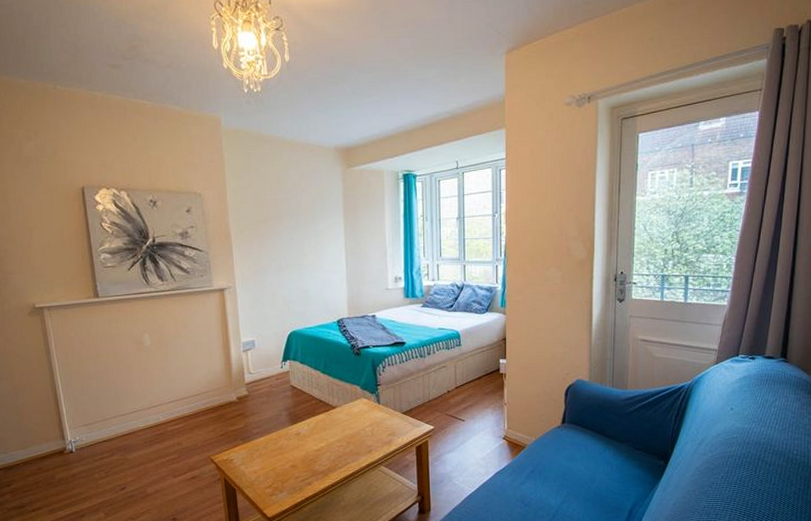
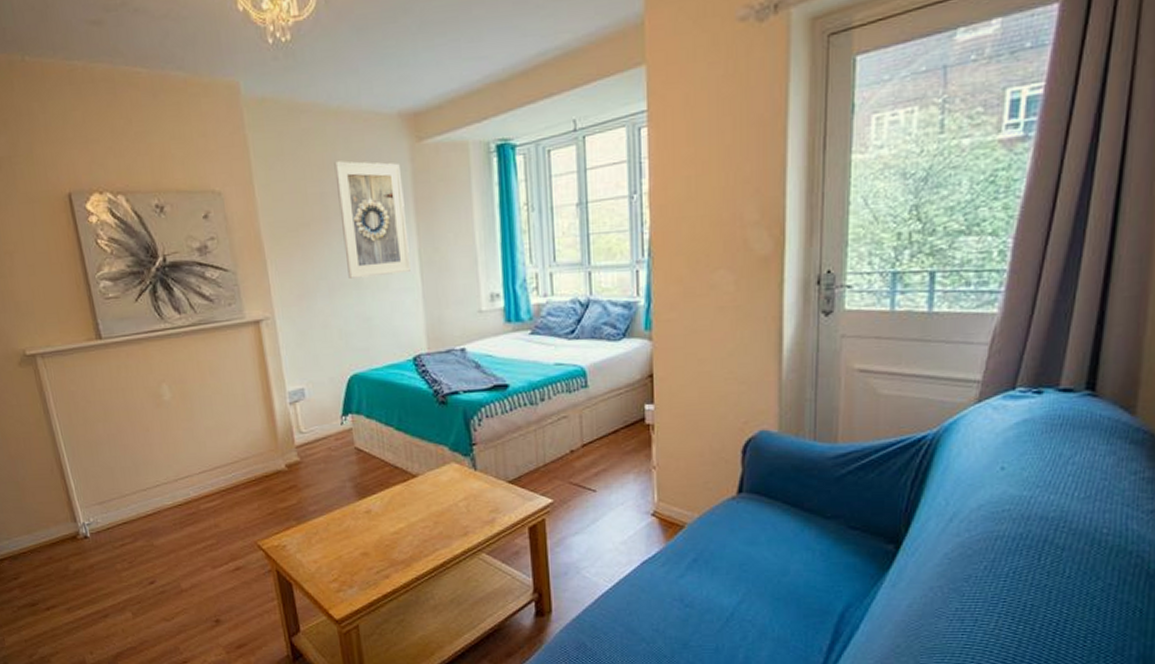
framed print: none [287,178,339,261] -> present [334,161,411,279]

